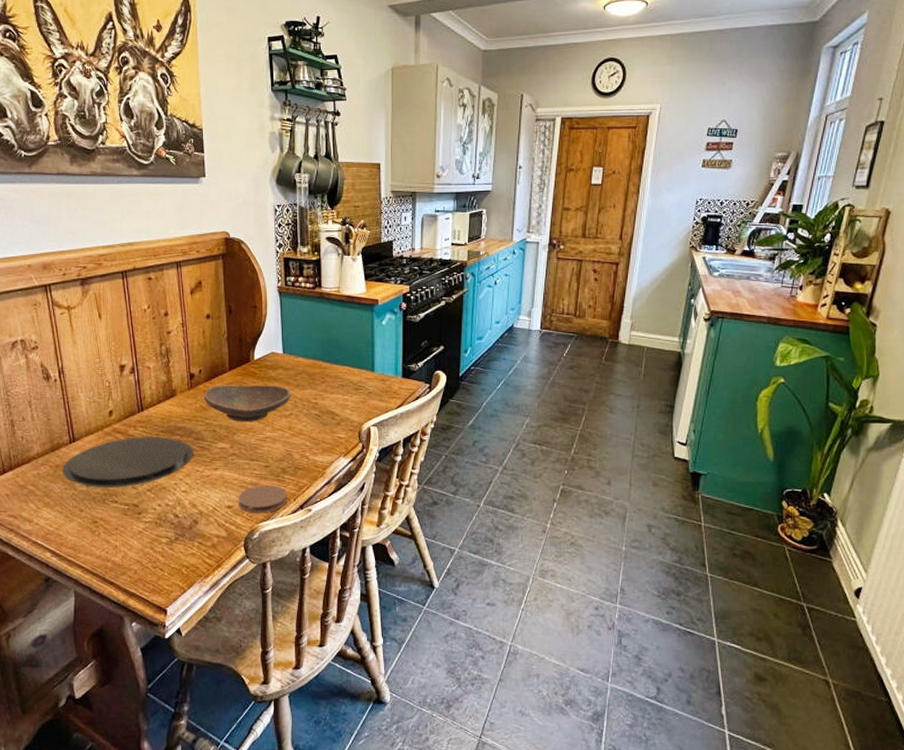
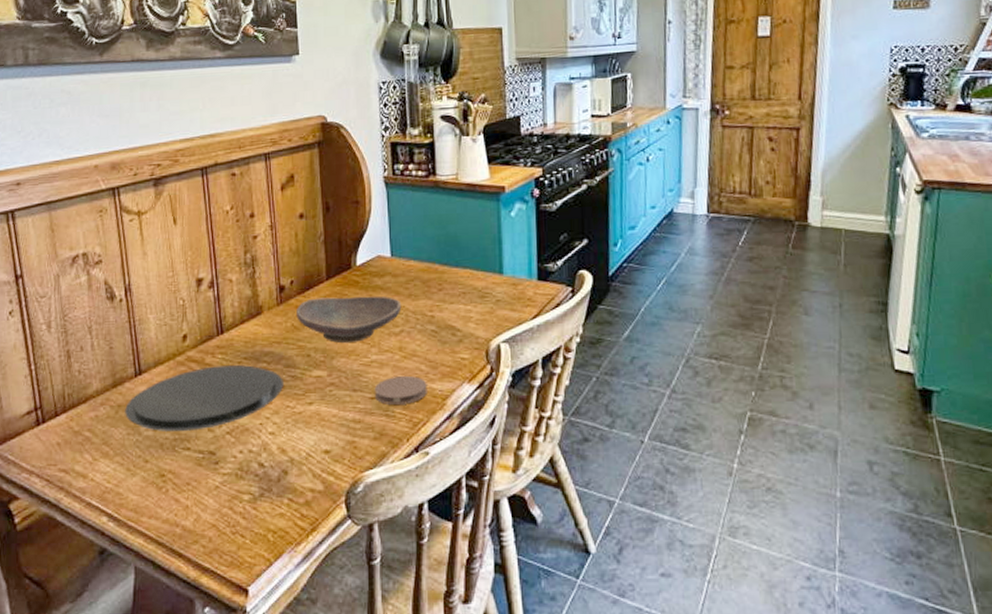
coaster: present [238,485,287,514] -> none [337,422,399,460]
coaster: none [268,449,311,472] -> present [374,375,427,405]

